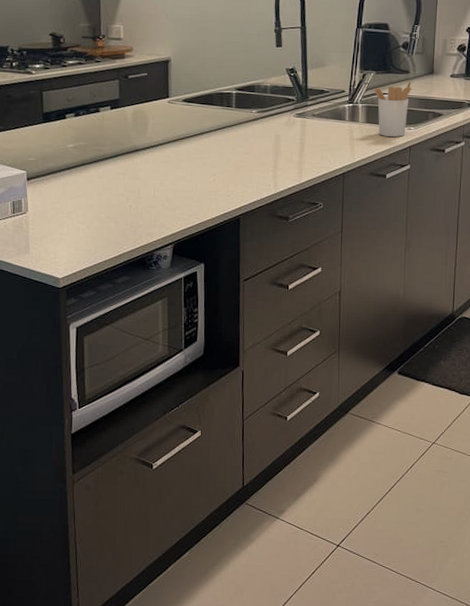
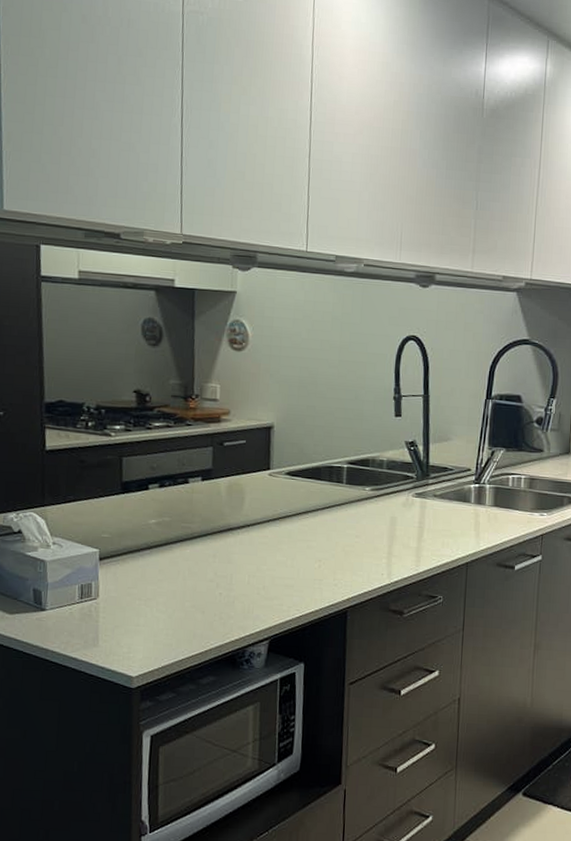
utensil holder: present [373,80,412,137] -> none [502,460,546,523]

